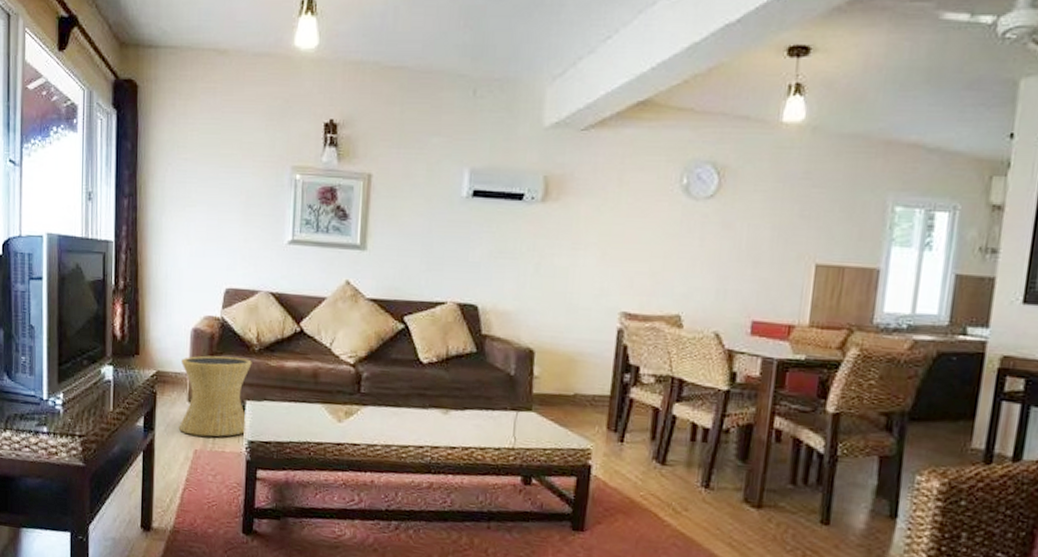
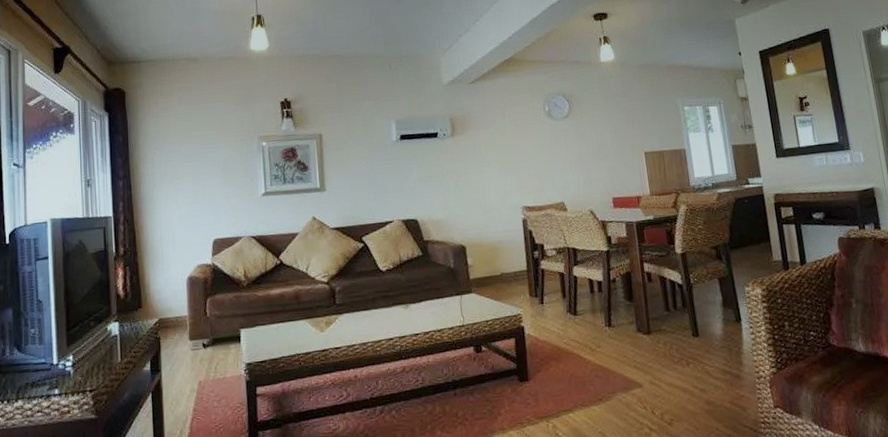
side table: present [178,355,252,437] -> none [181,294,243,369]

